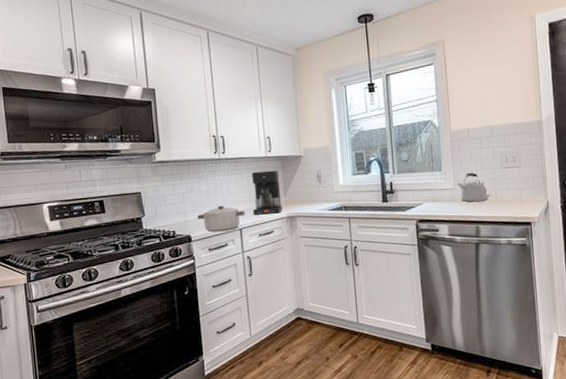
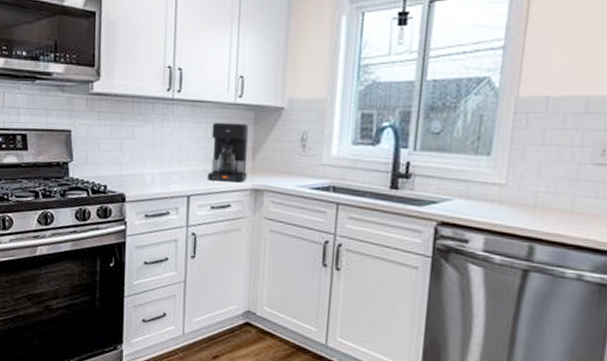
cooking pot: present [197,205,246,232] -> none [135,161,198,195]
kettle: present [457,172,490,203] -> none [511,163,563,212]

